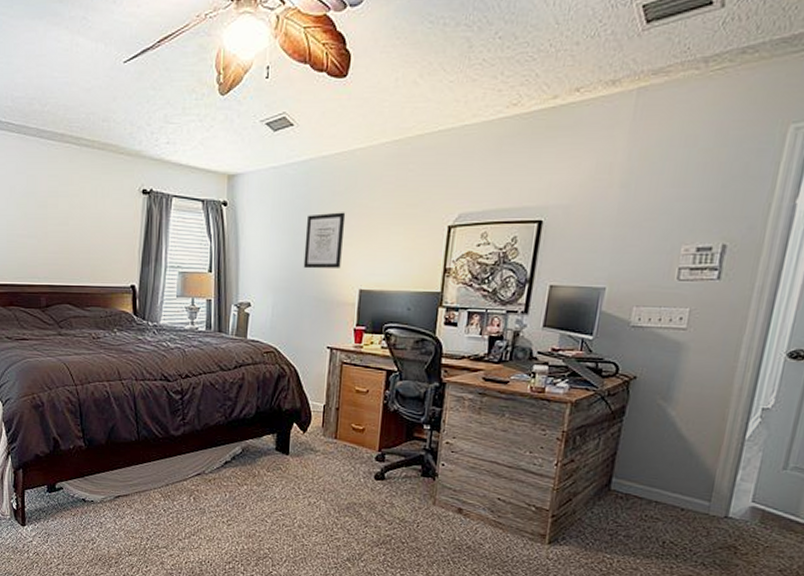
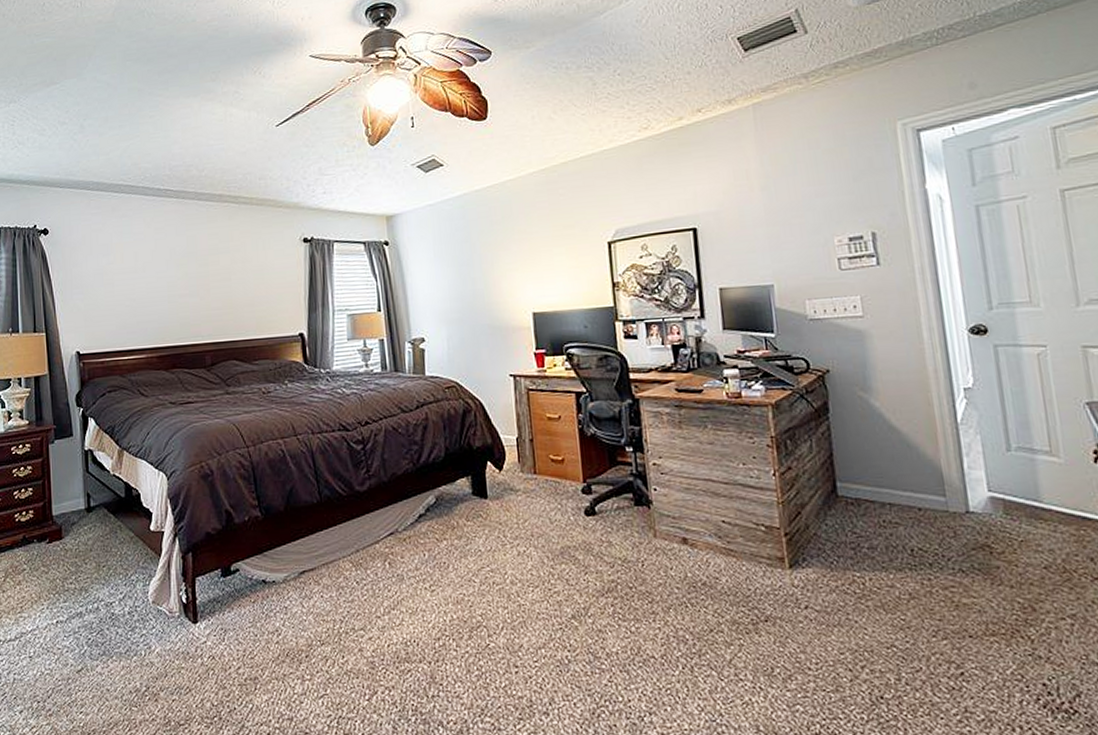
wall art: present [303,212,346,269] -> none [469,239,510,298]

